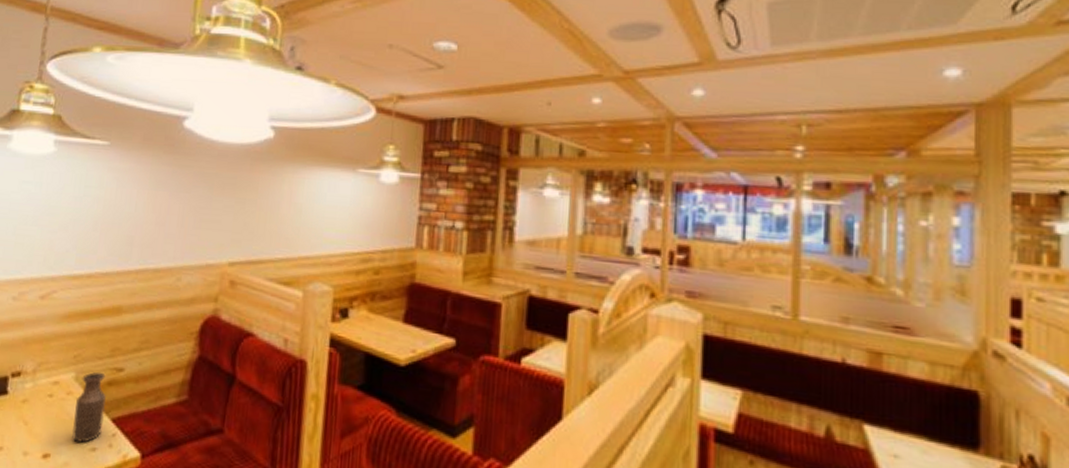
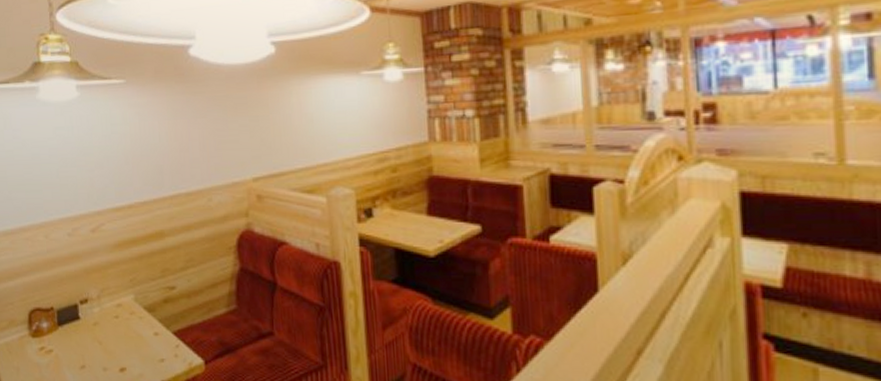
bottle: present [72,372,106,443] -> none [139,293,167,355]

